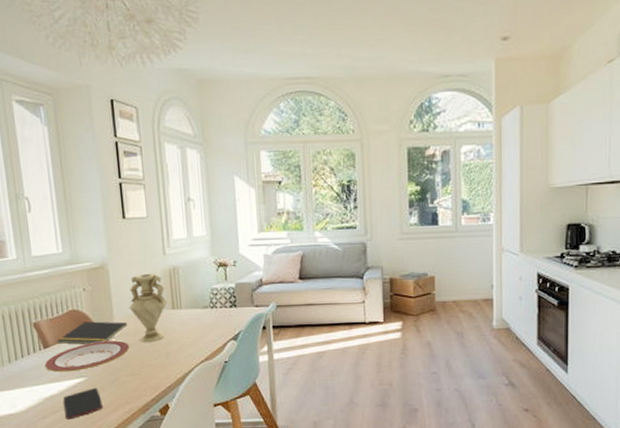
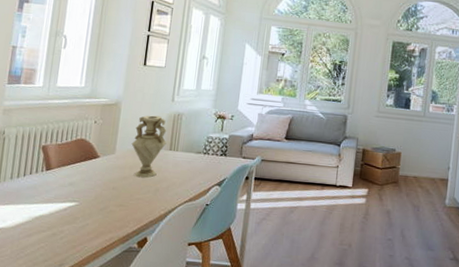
plate: present [44,340,130,373] -> none [42,170,124,196]
notepad: present [57,321,128,344] -> none [60,151,127,172]
smartphone: present [62,387,103,420] -> none [49,213,87,241]

